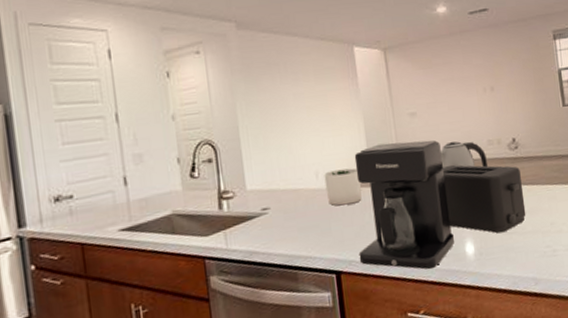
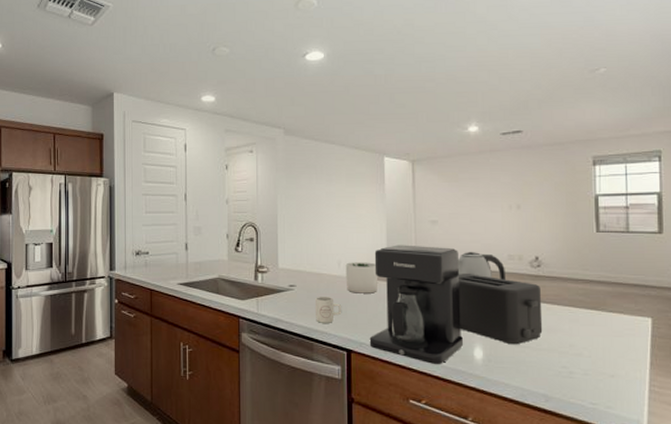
mug: none [294,214,326,247] -> present [314,296,342,323]

